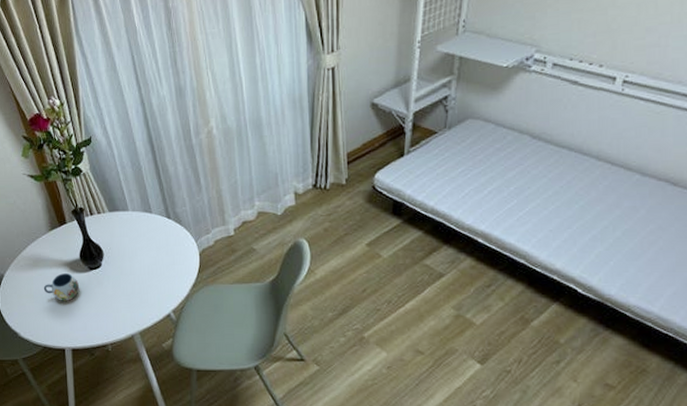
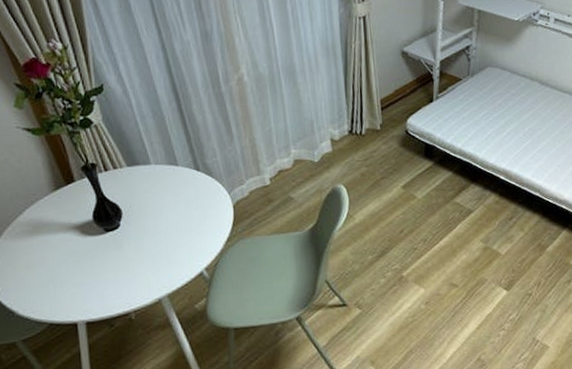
mug: present [43,273,80,301] -> none [47,237,94,270]

